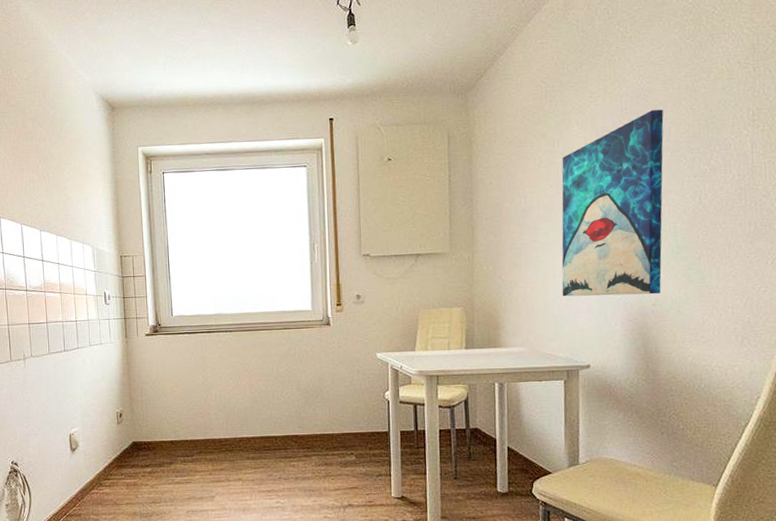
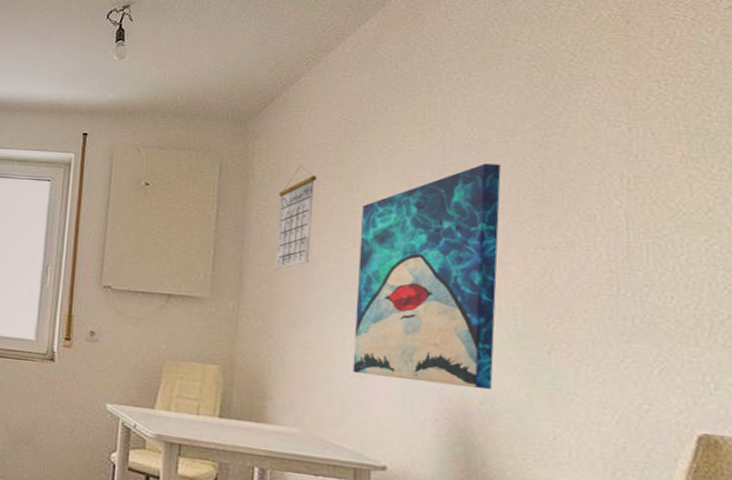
calendar: none [497,127,526,221] -> present [275,165,317,270]

